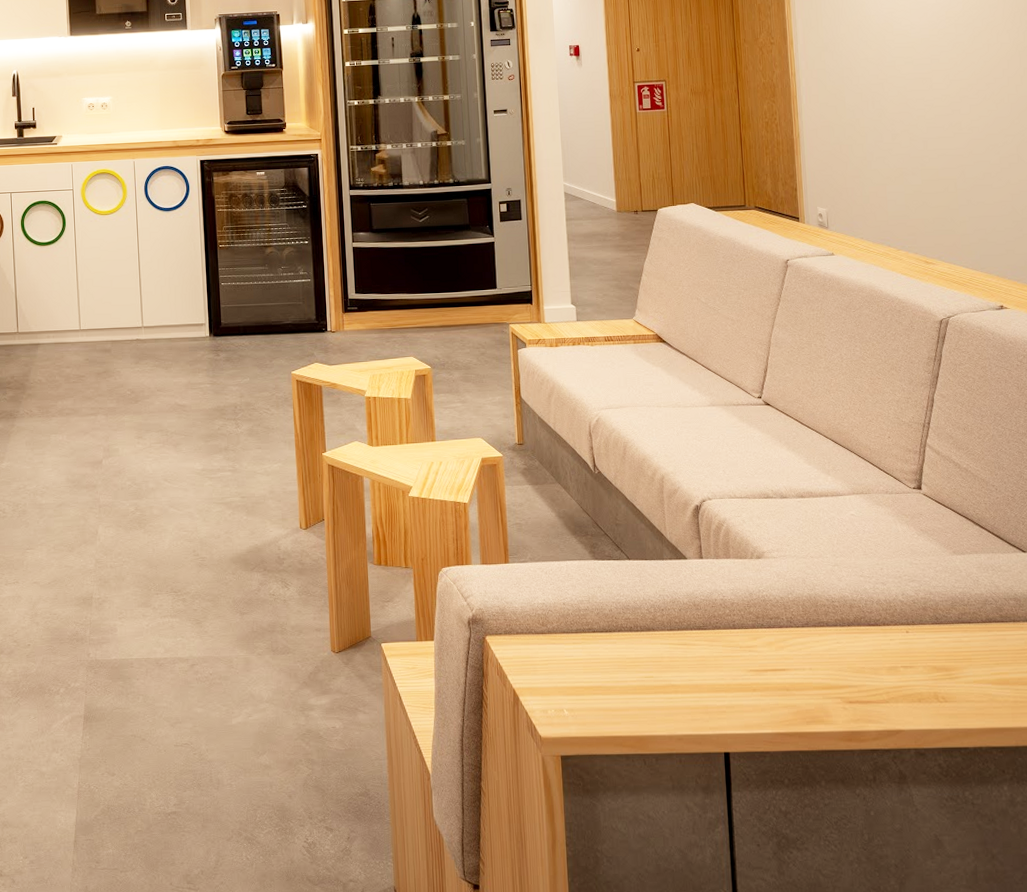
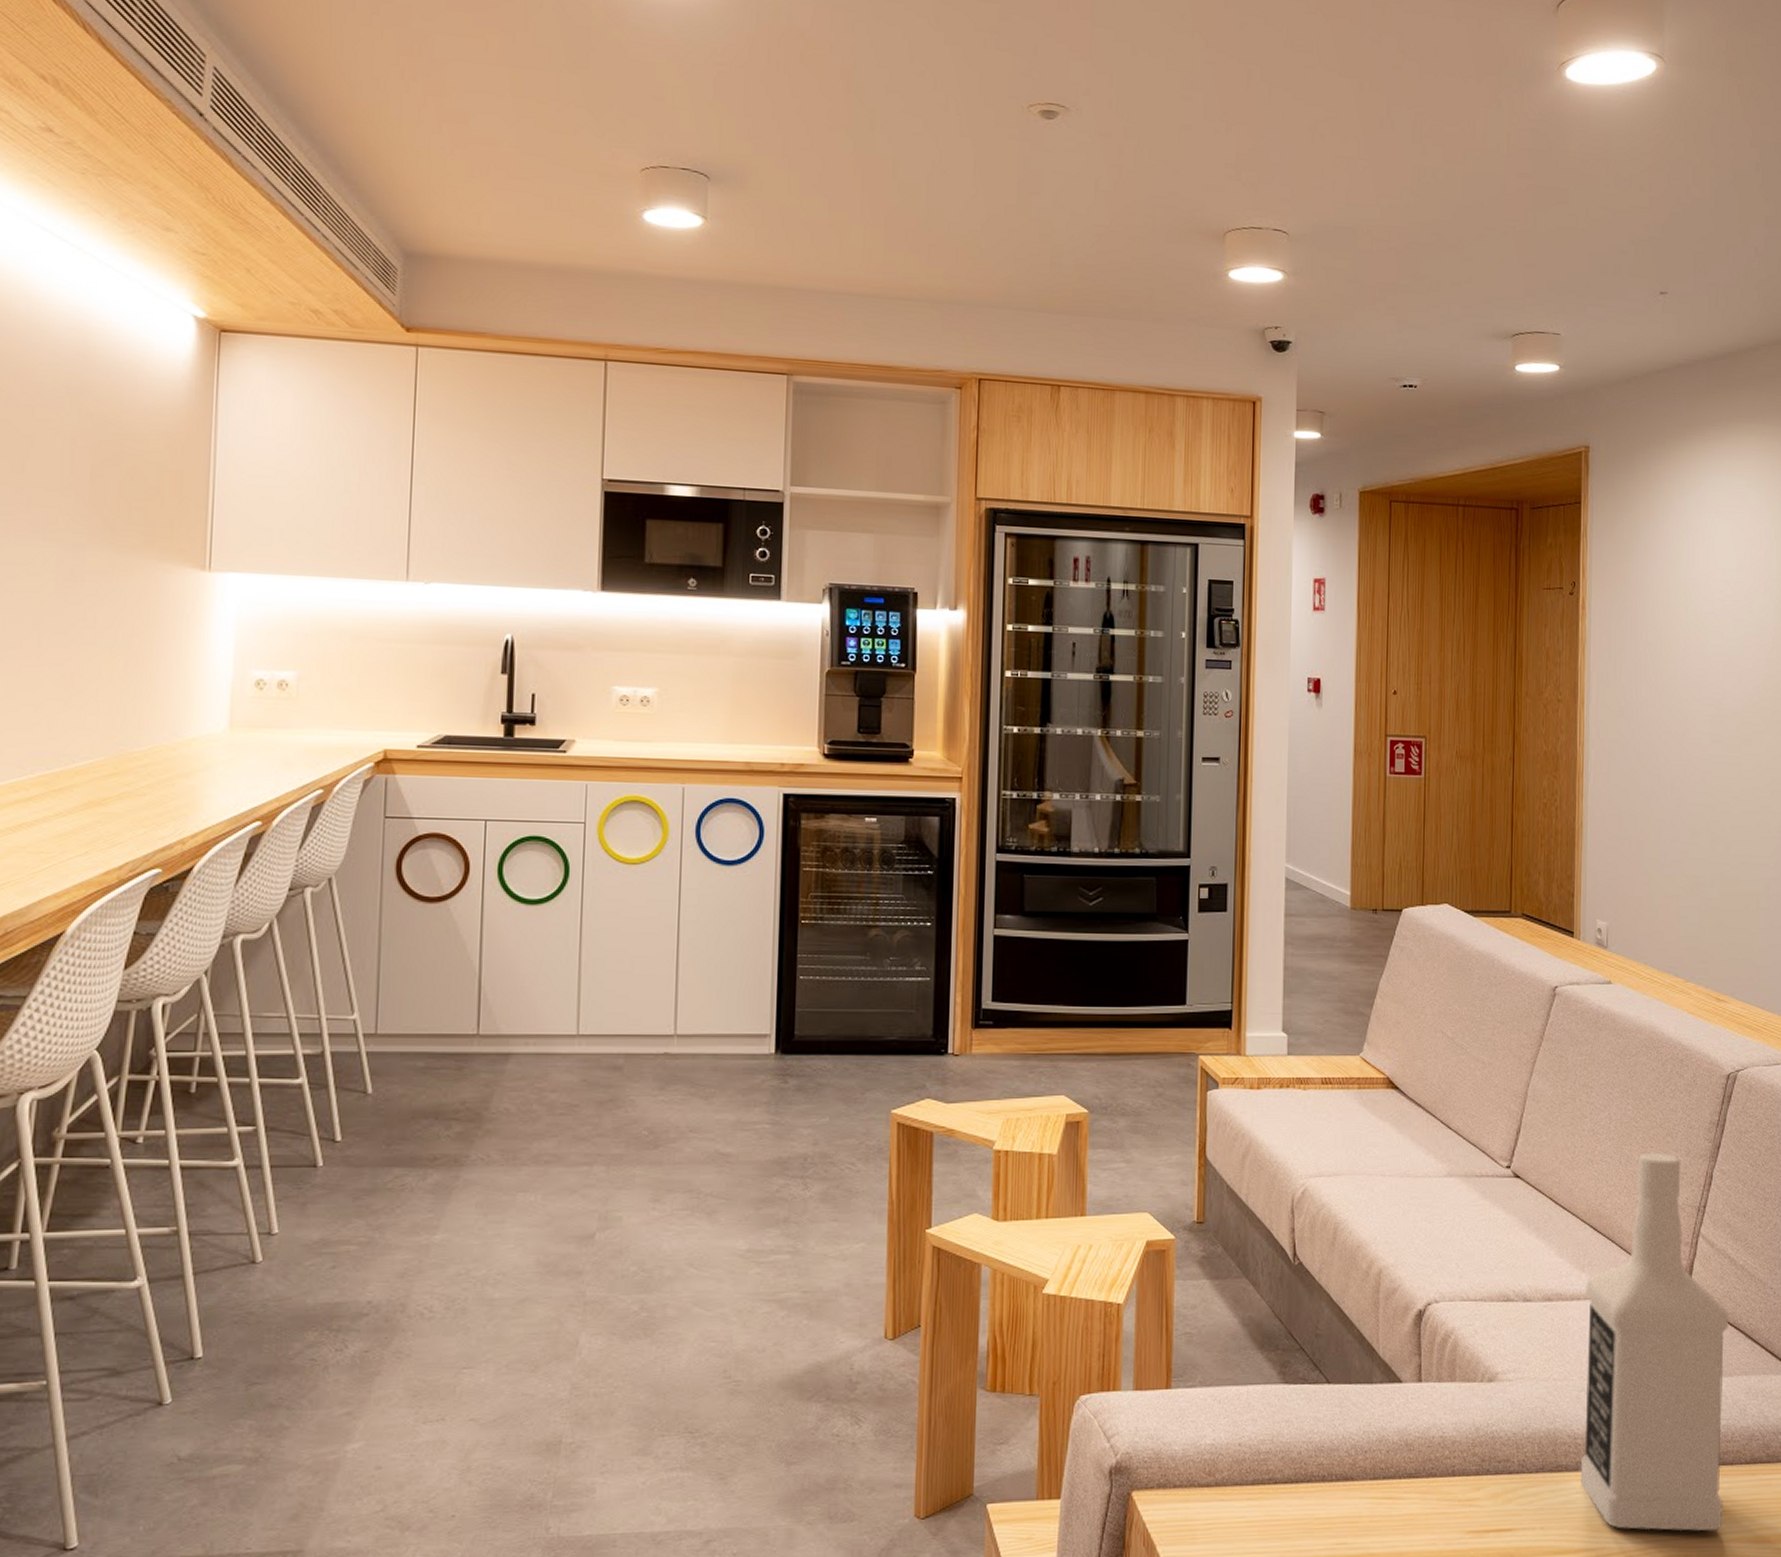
vodka: none [832,382,966,675] -> present [1580,1152,1728,1532]

